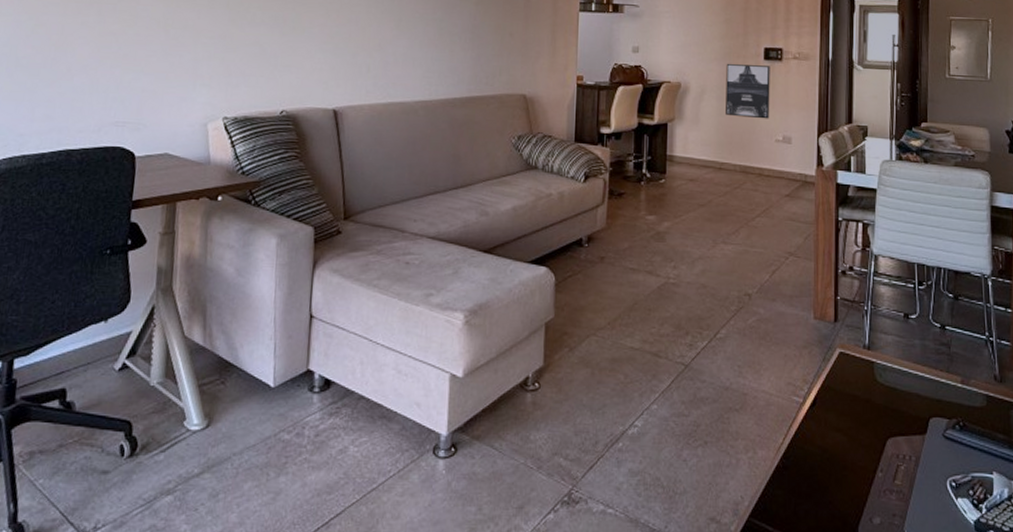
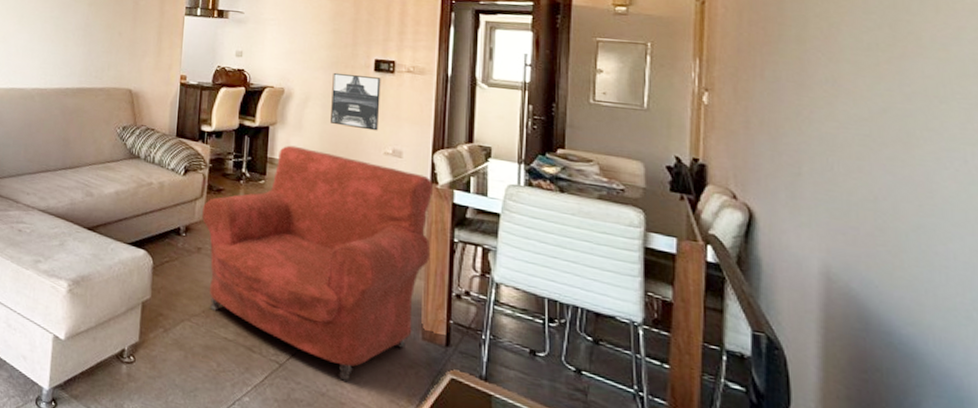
armchair: none [604,140,820,372] -> present [202,145,434,382]

